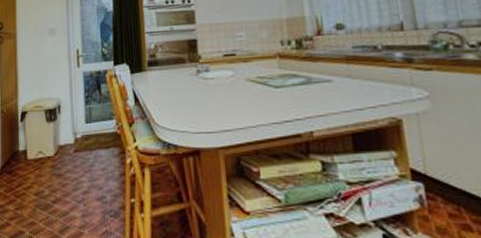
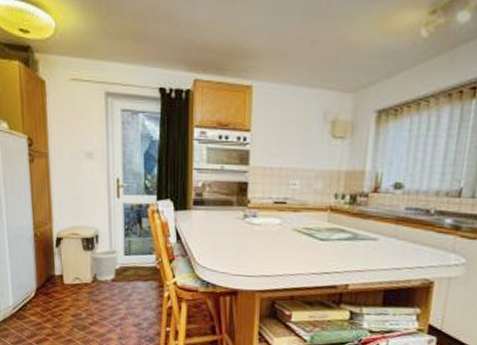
wastebasket: none [53,118,81,152] -> present [90,249,120,281]

